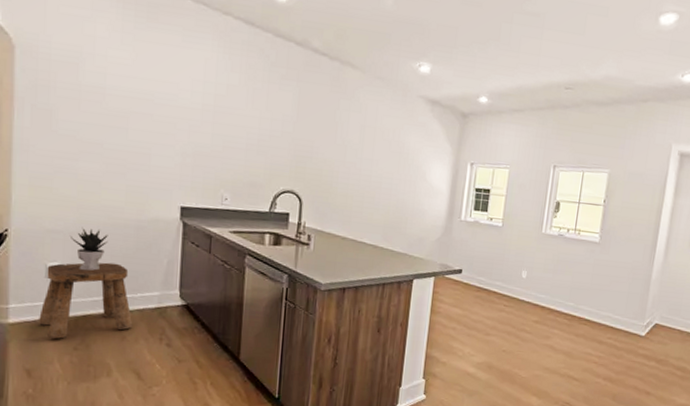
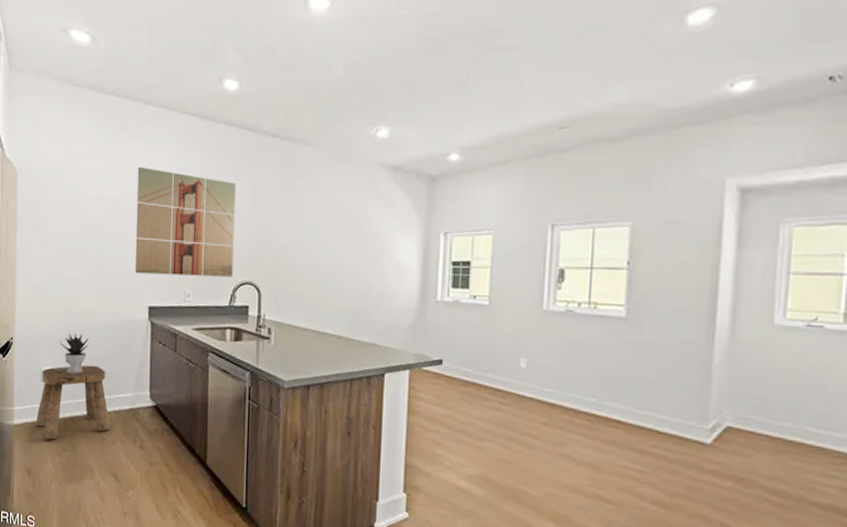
wall art: none [165,61,281,185] -> present [134,166,236,277]

